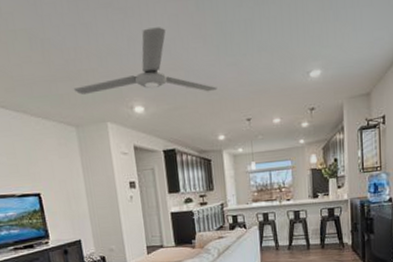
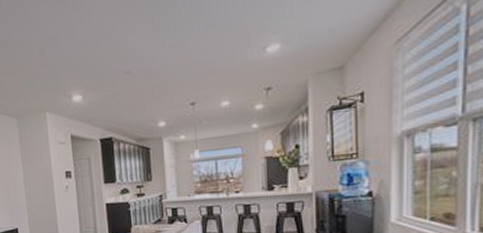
ceiling fan: present [73,27,218,96] -> none [15,13,159,87]

